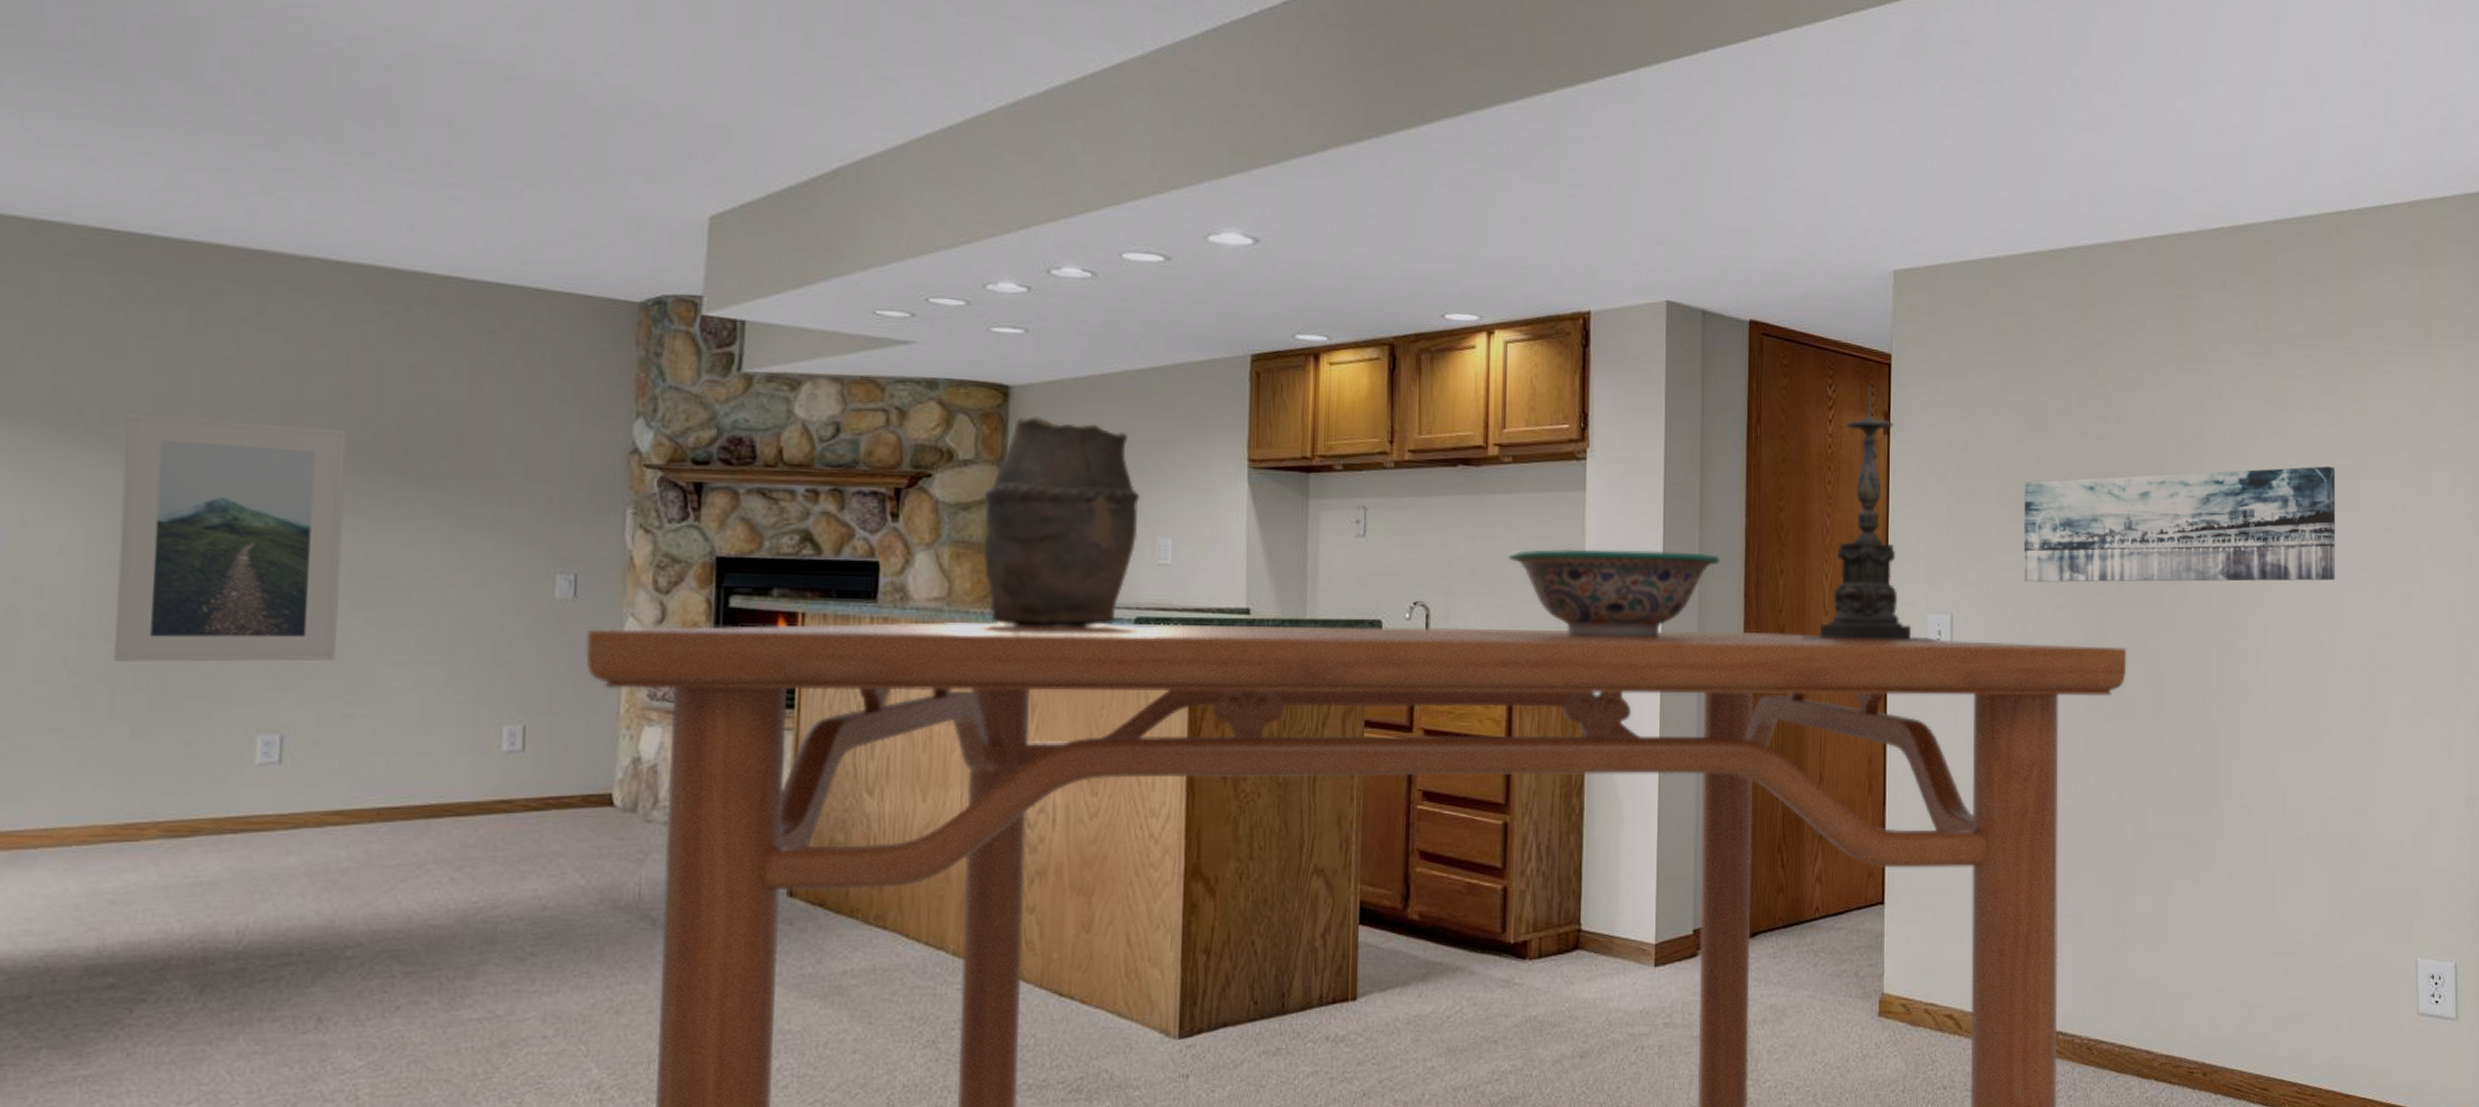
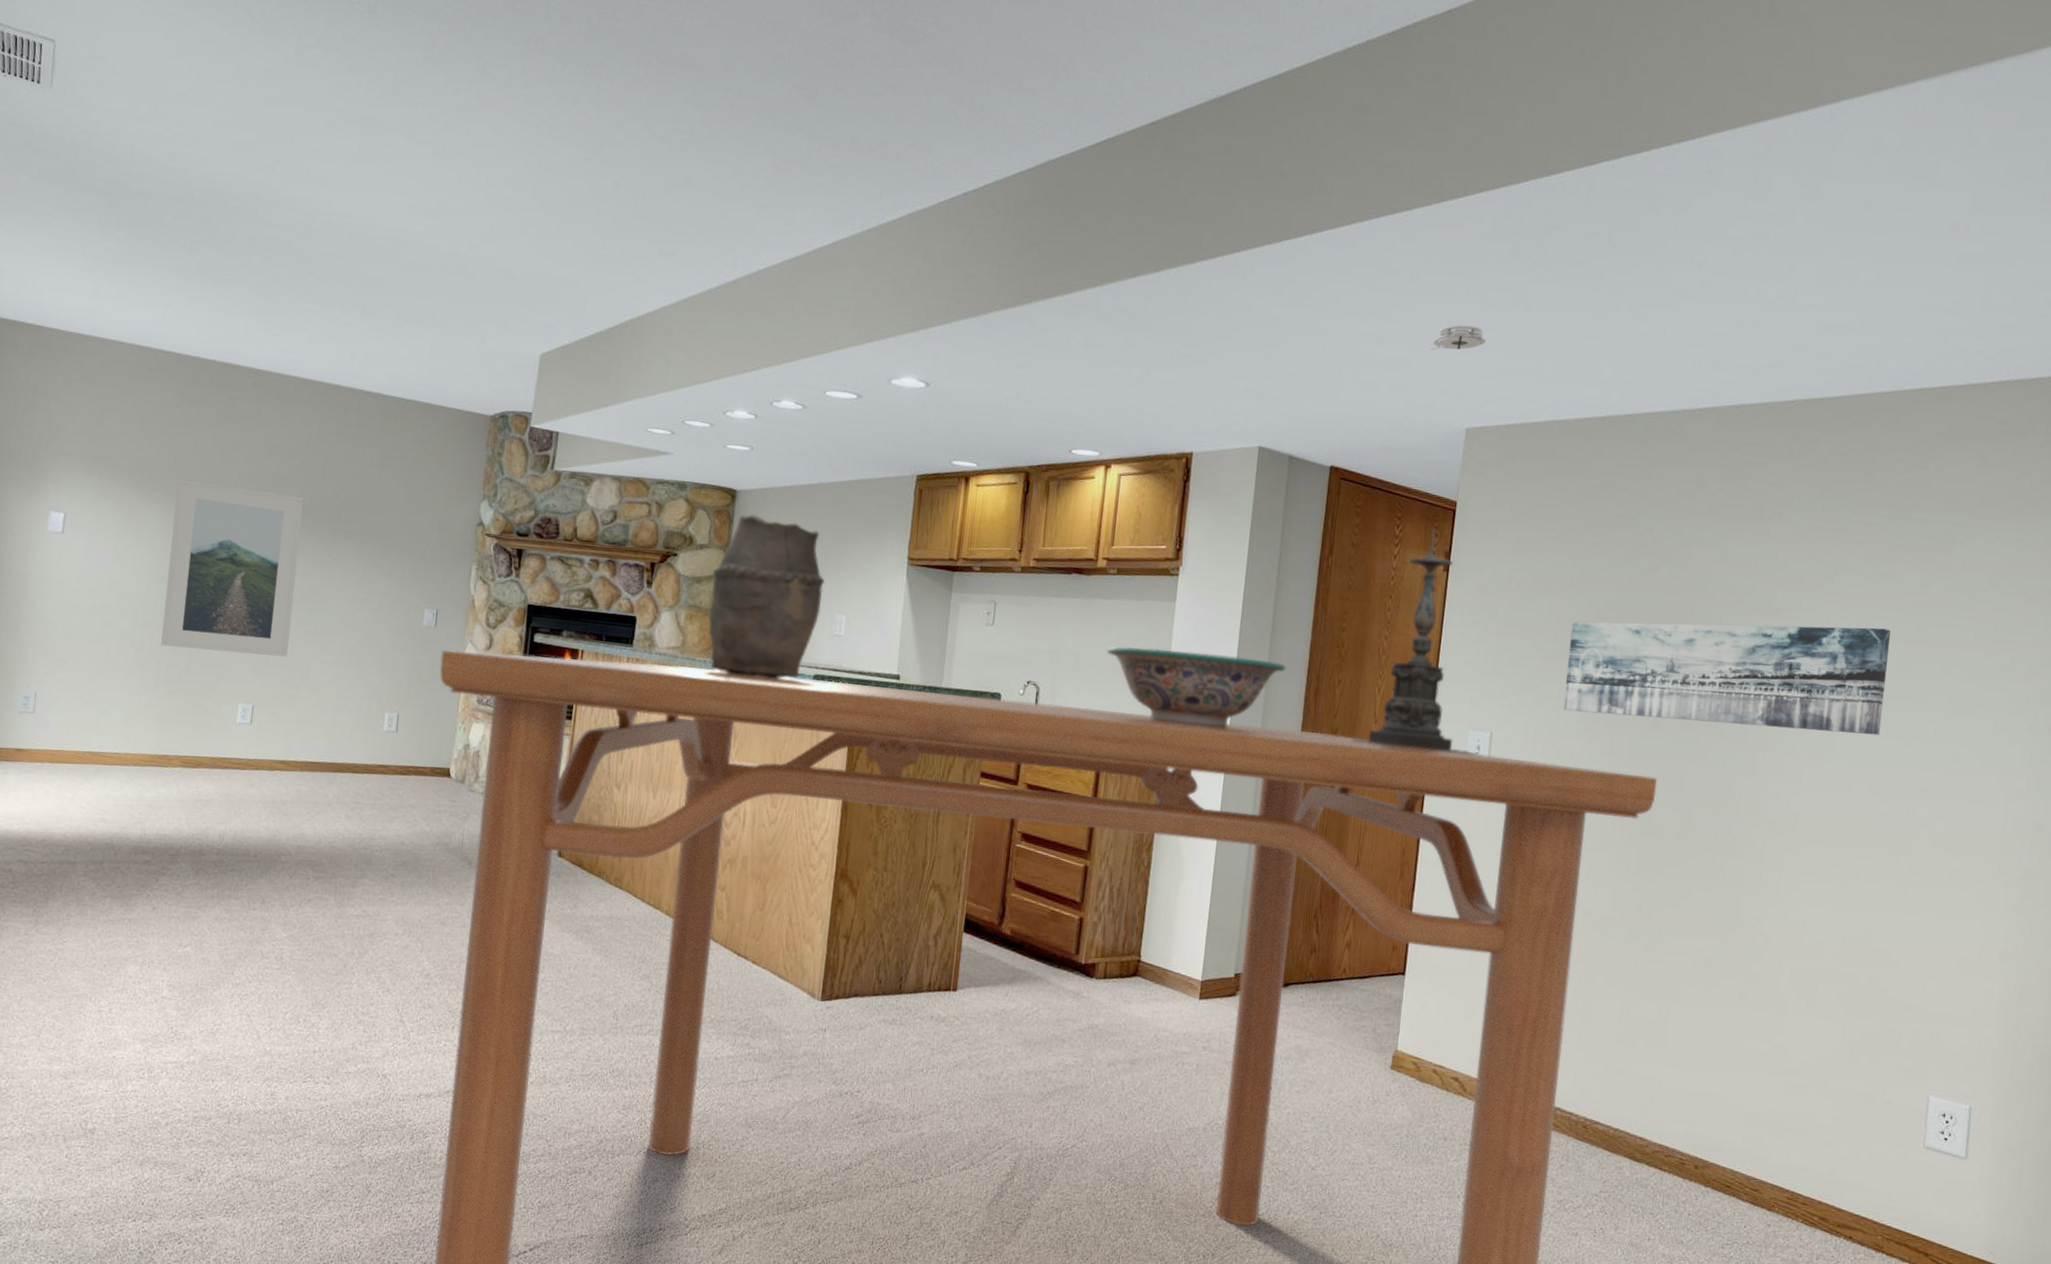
smoke detector: none [1848,153,1906,183] -> present [1431,324,1487,351]

